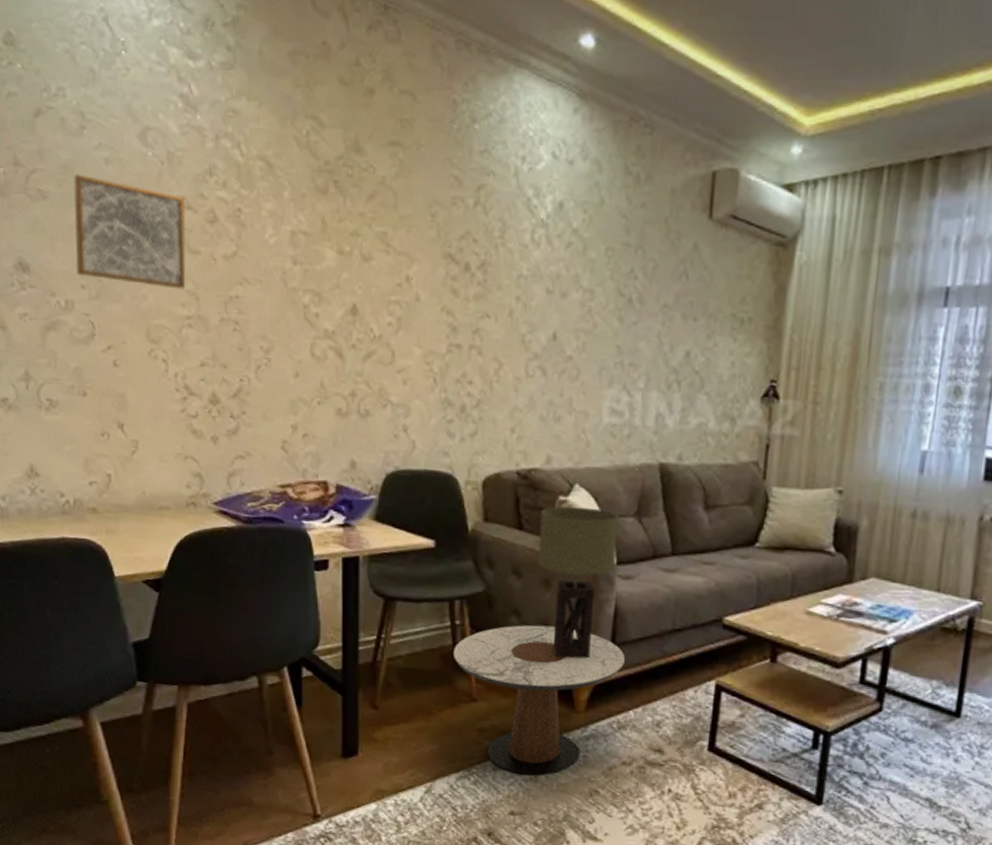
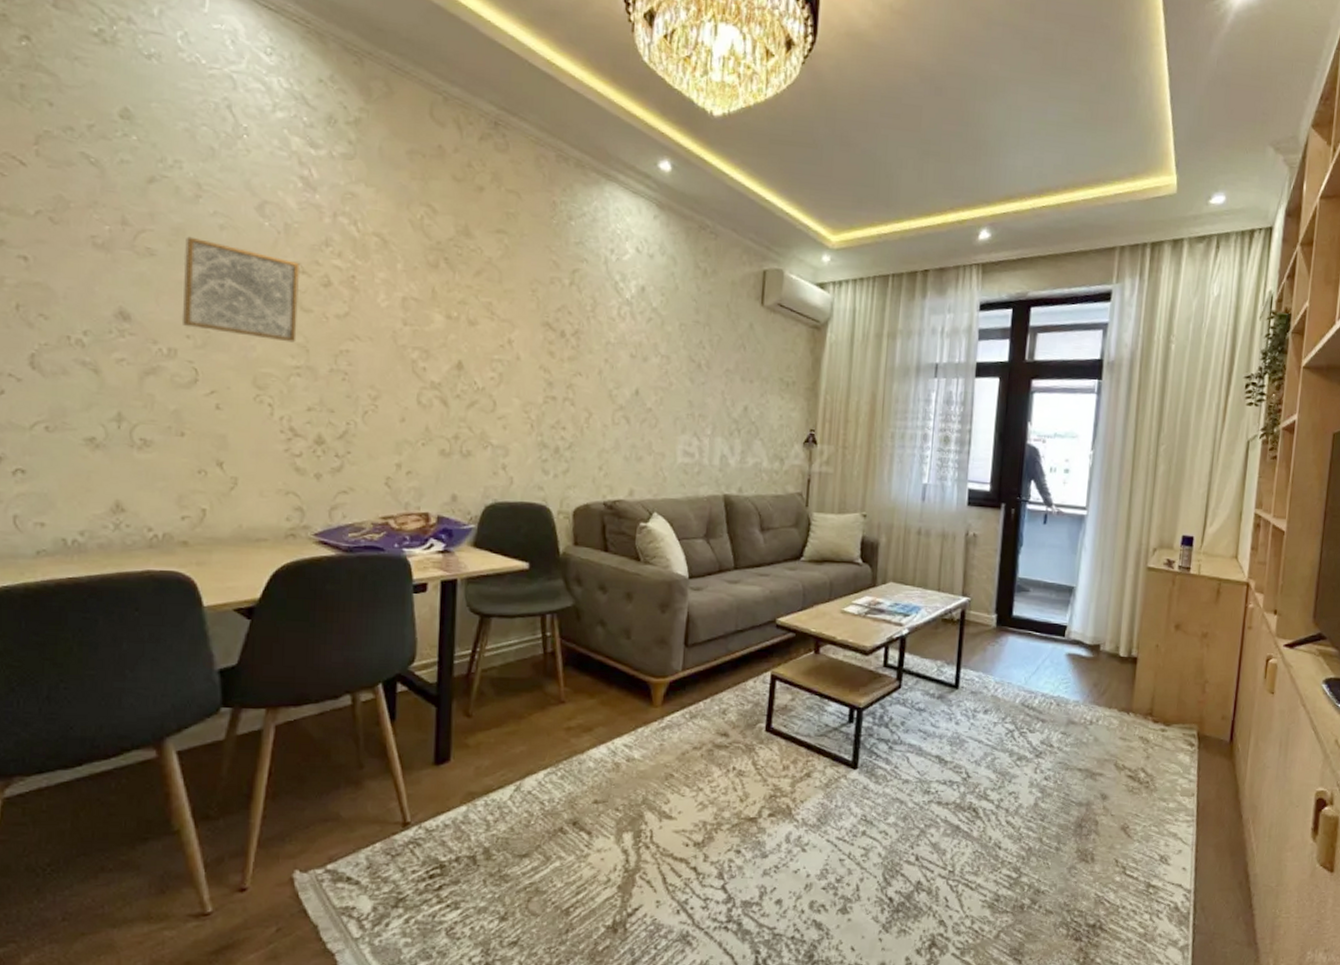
side table: present [453,625,625,776] -> none [544,632,696,766]
table lamp: present [538,506,619,658] -> none [621,531,691,660]

